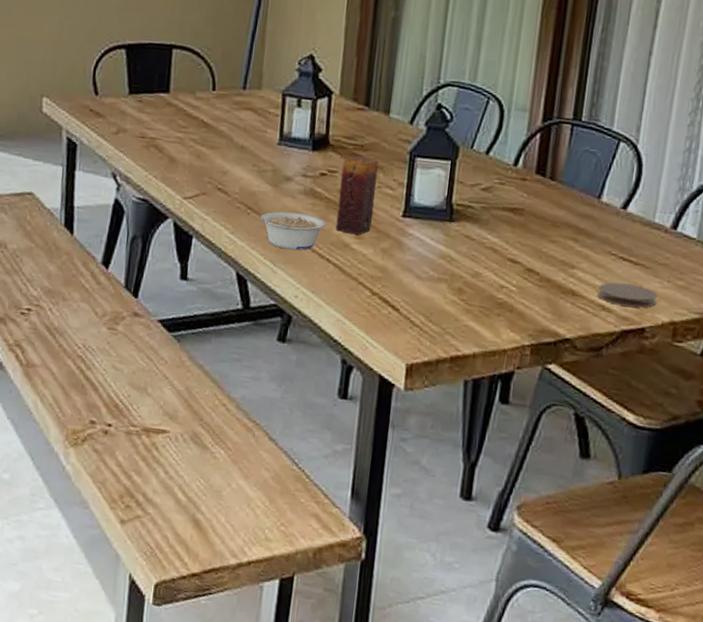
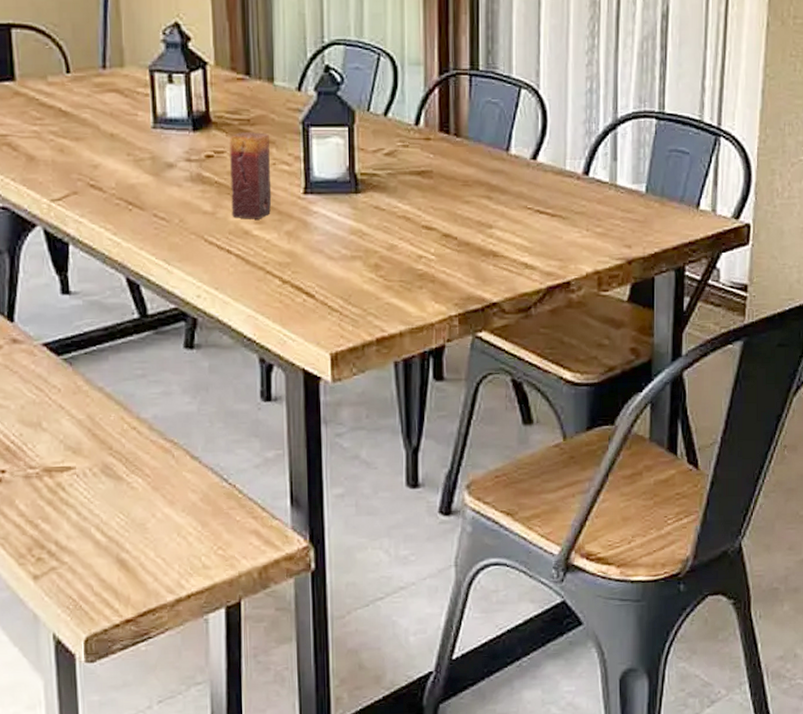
legume: present [260,211,326,251] -> none [145,202,220,245]
coaster: present [598,282,658,308] -> none [519,238,579,261]

